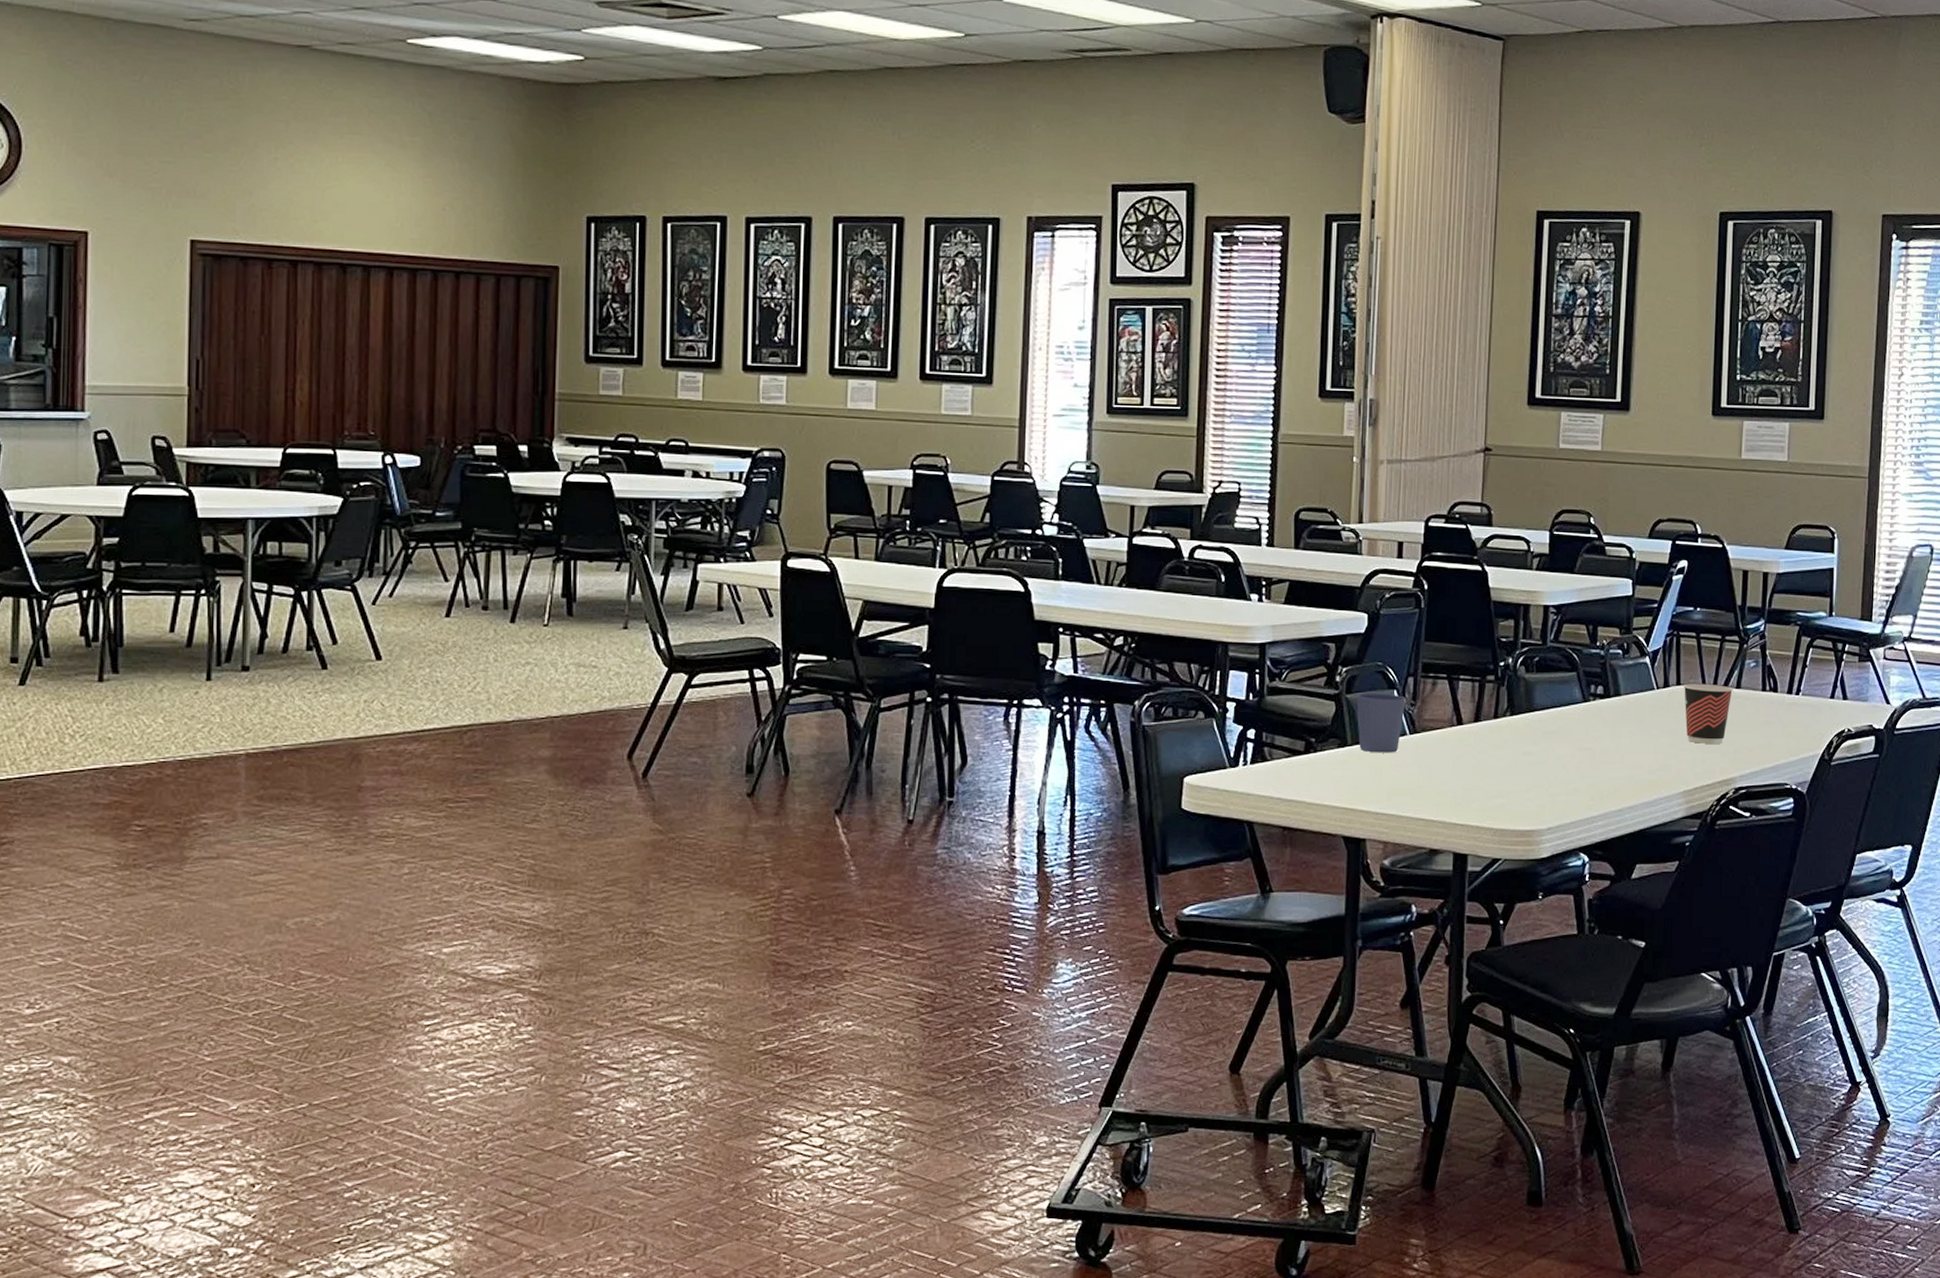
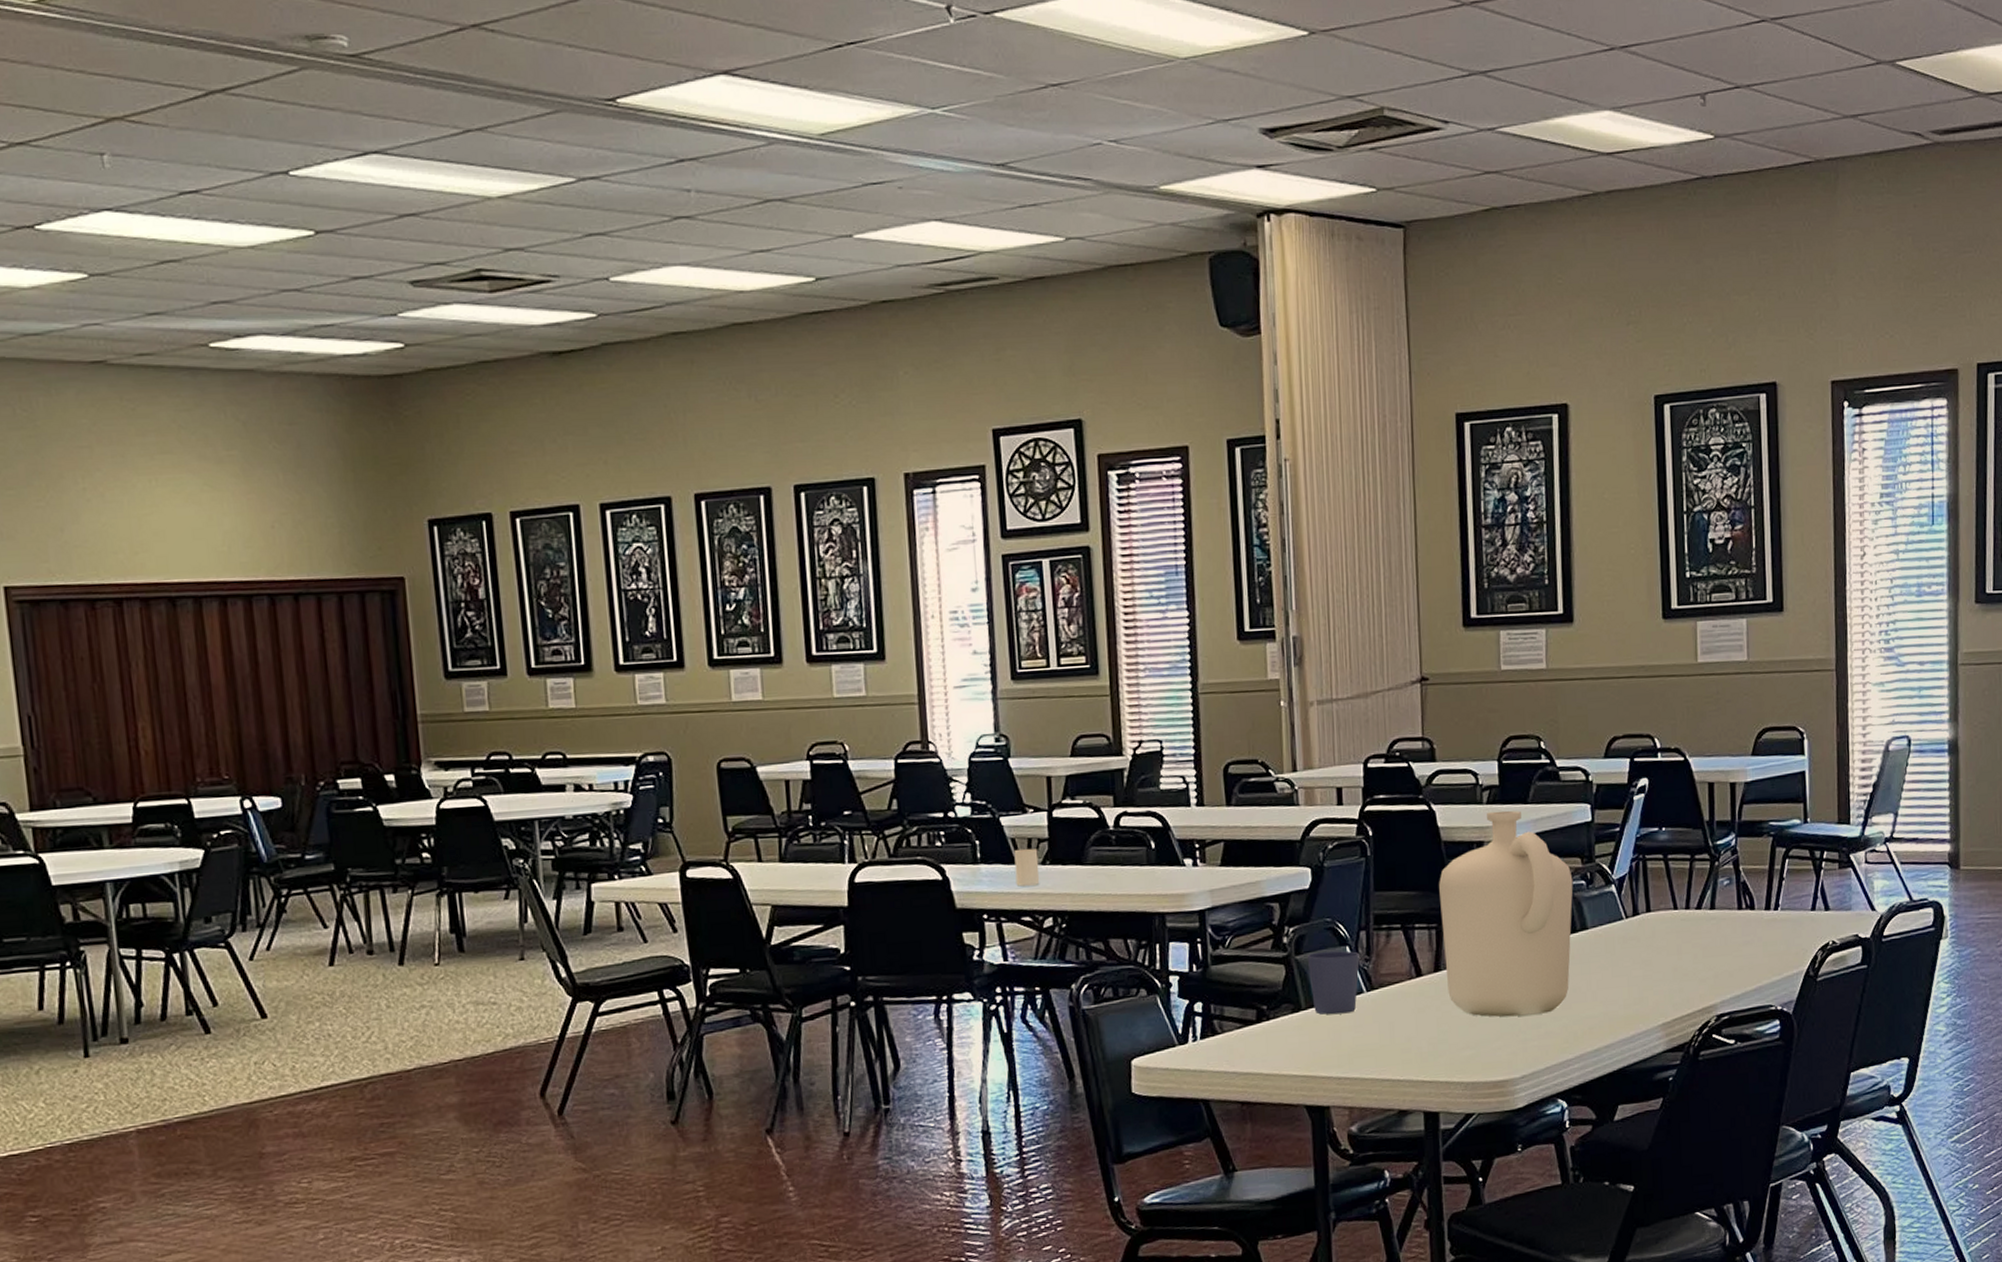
cup: none [1092,570,1116,606] -> present [1014,848,1040,888]
water jug: none [1485,577,1611,771] -> present [1439,810,1573,1017]
cup: present [1683,683,1734,744] -> none [1653,907,1708,972]

